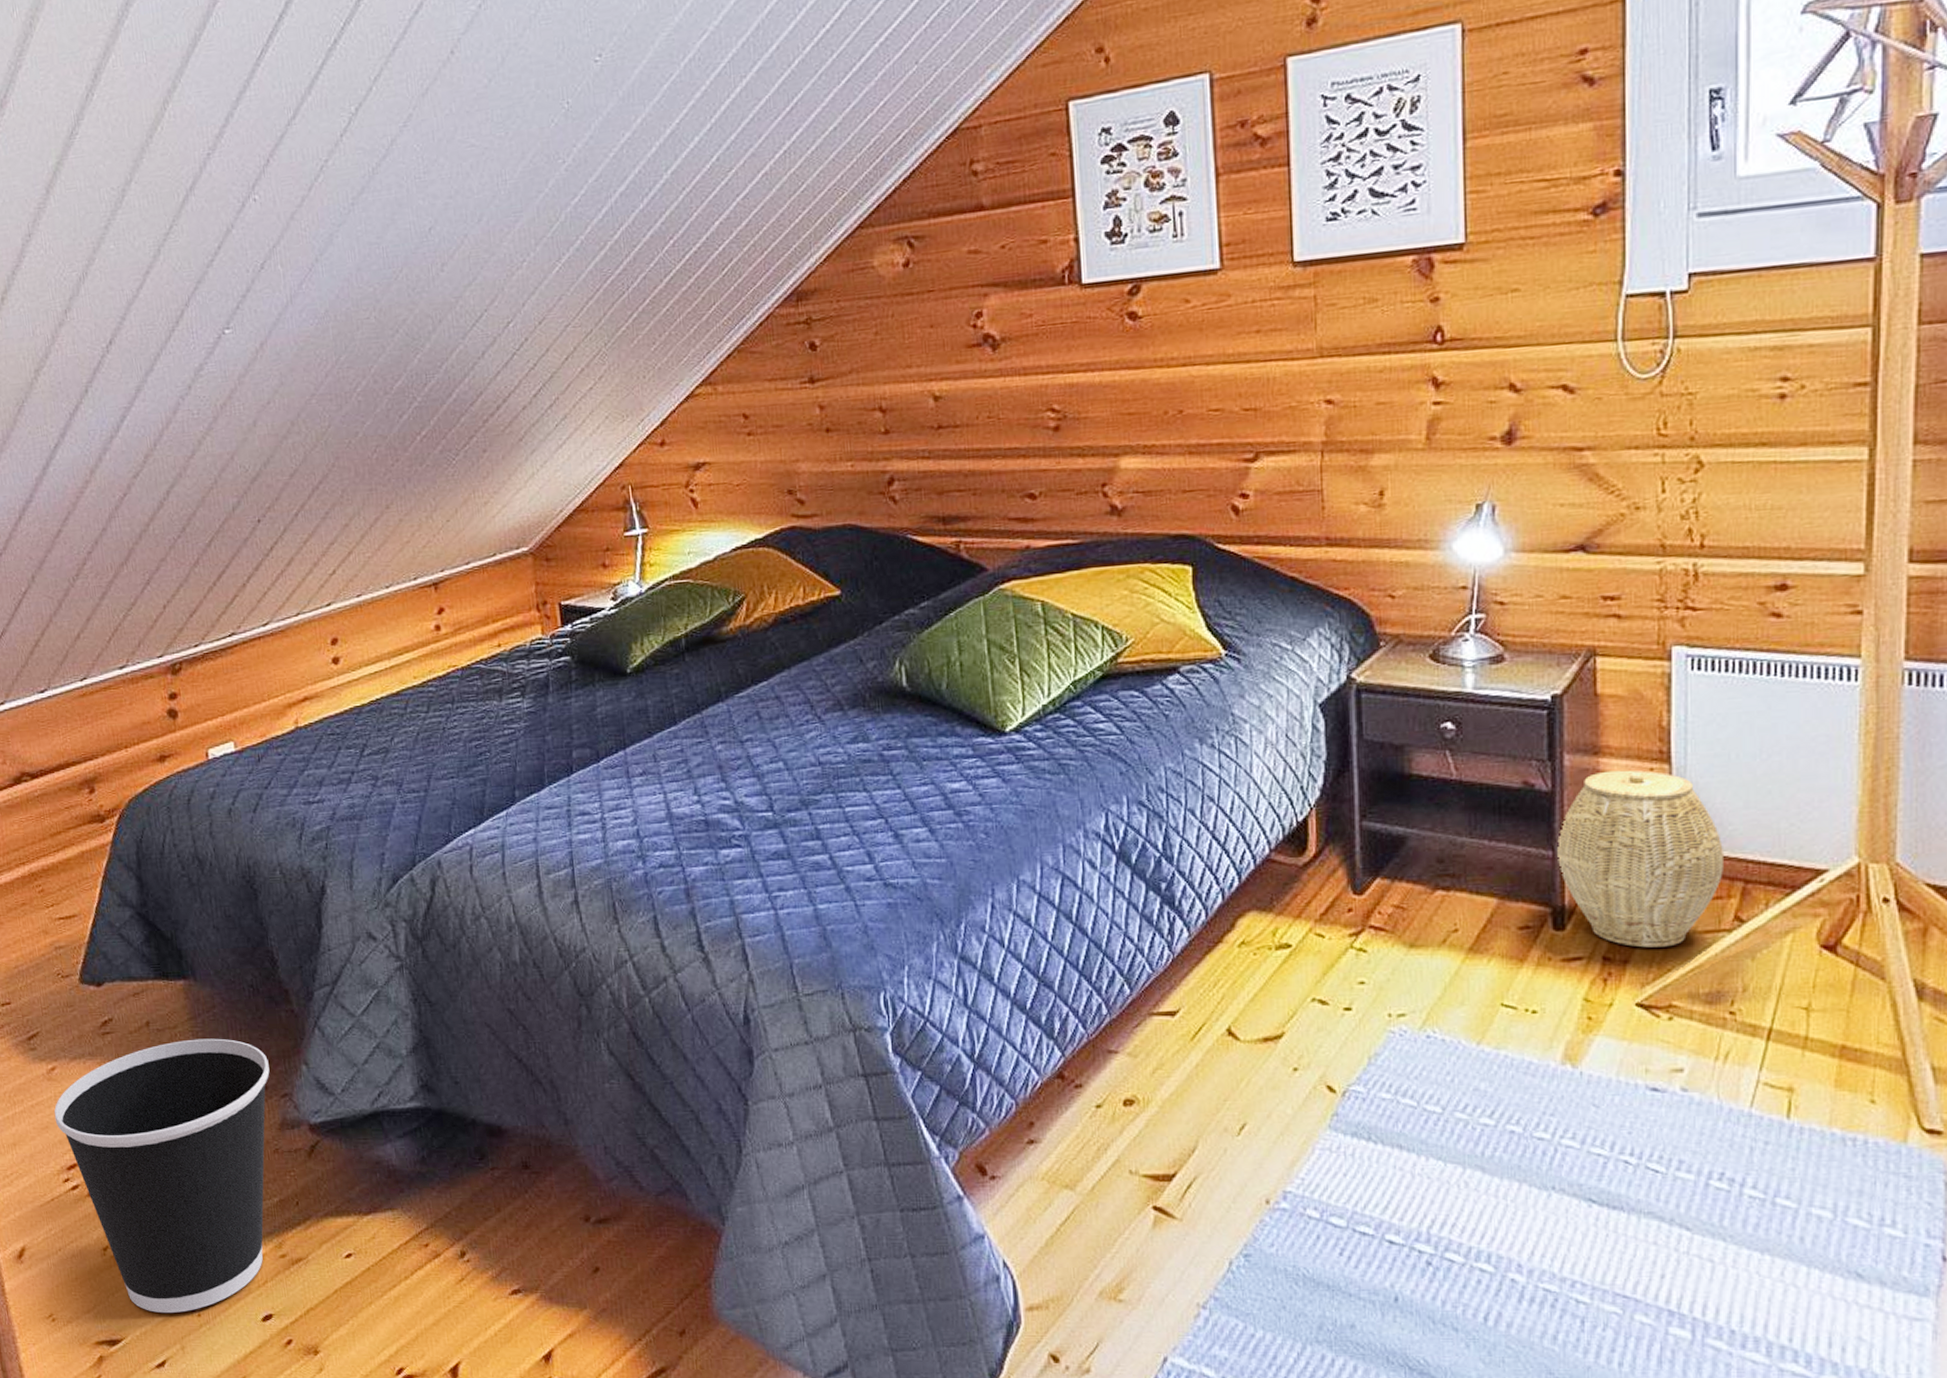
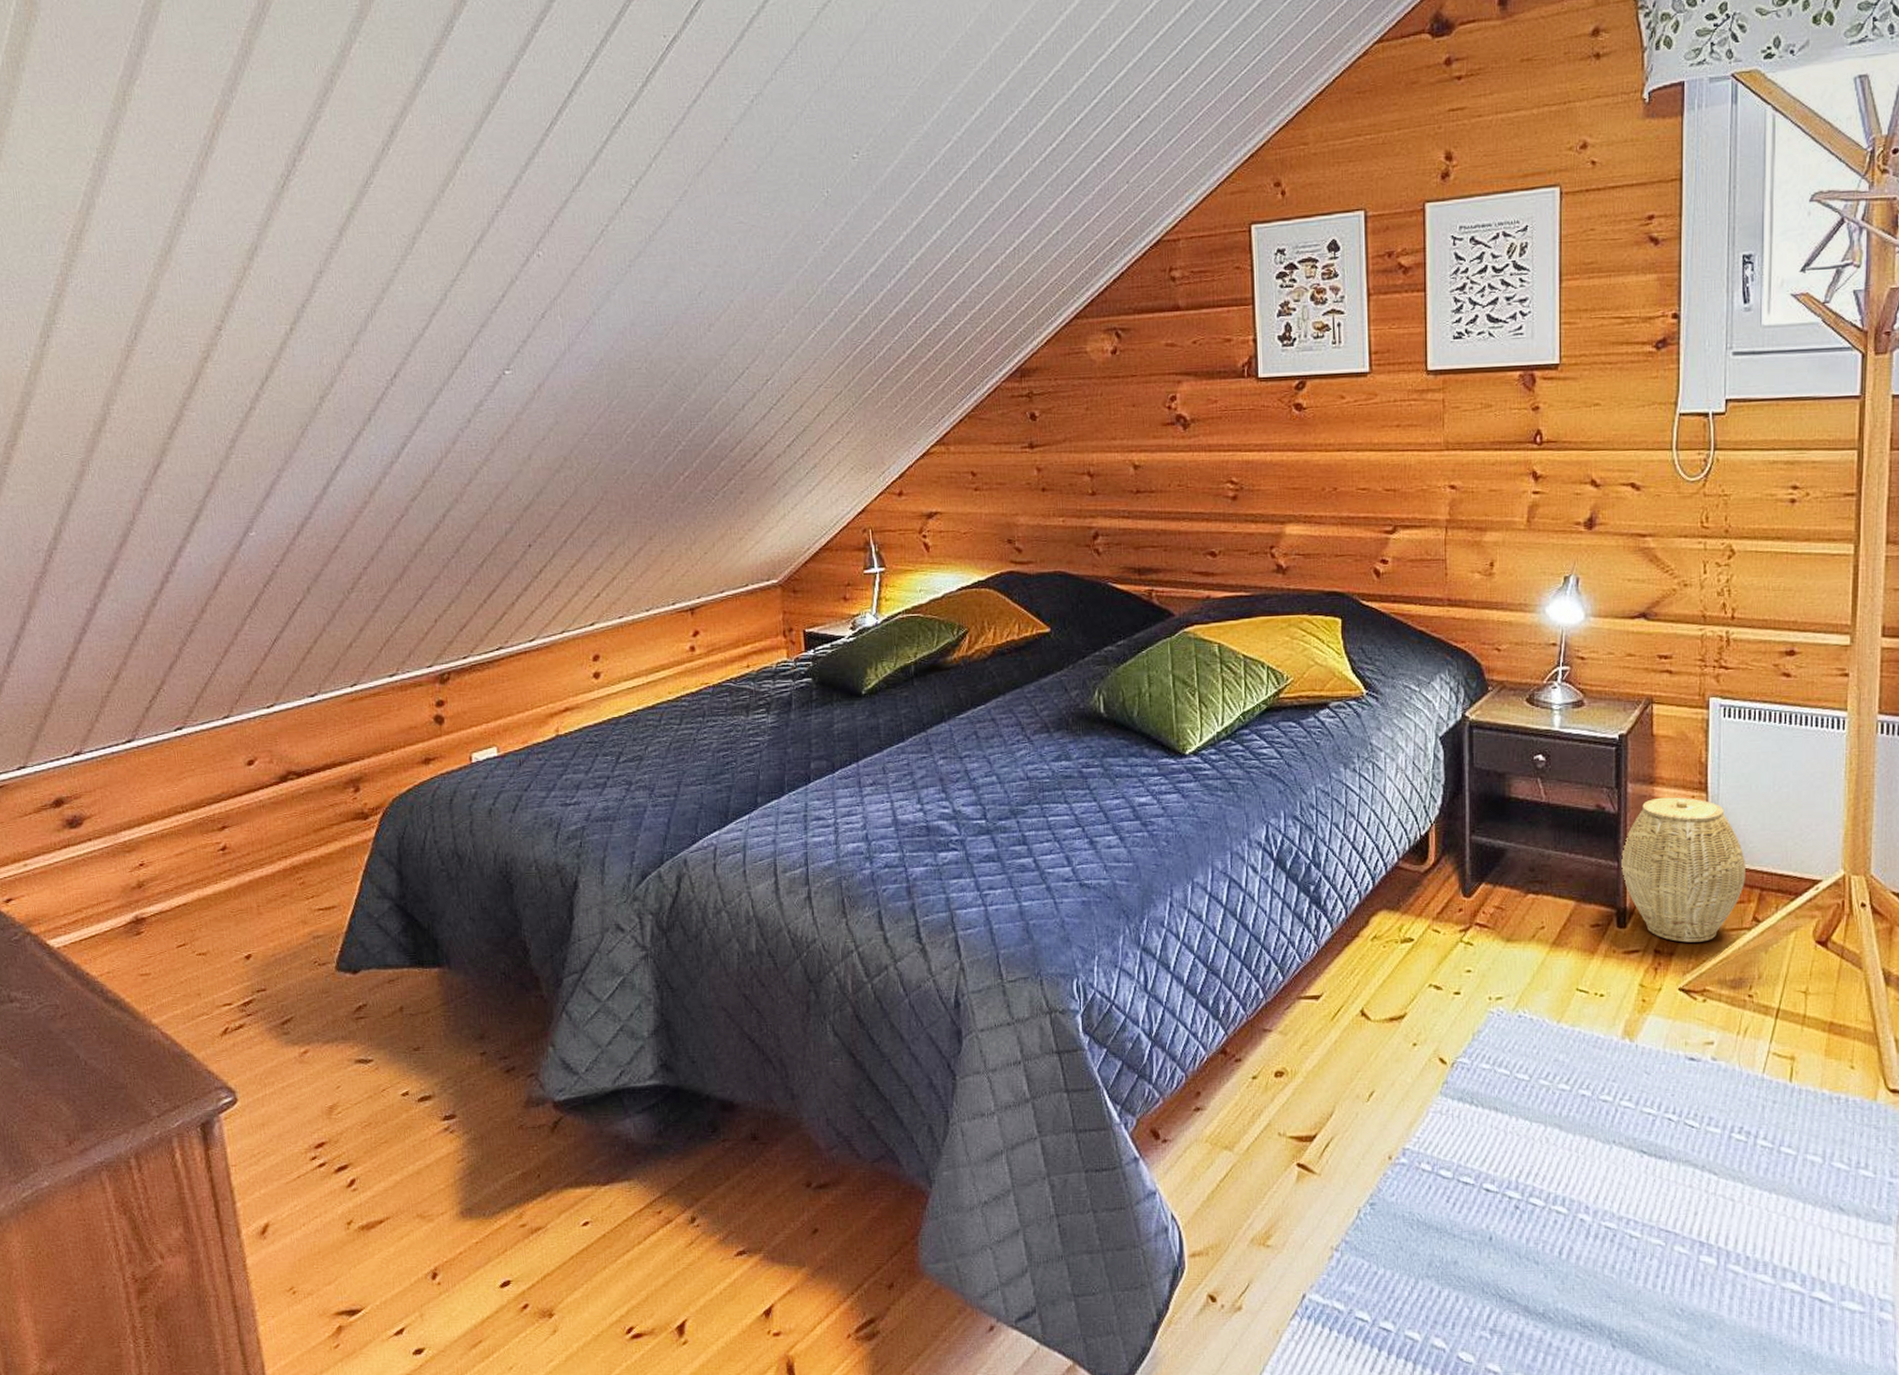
wastebasket: present [54,1038,270,1313] -> none [304,1022,518,1282]

